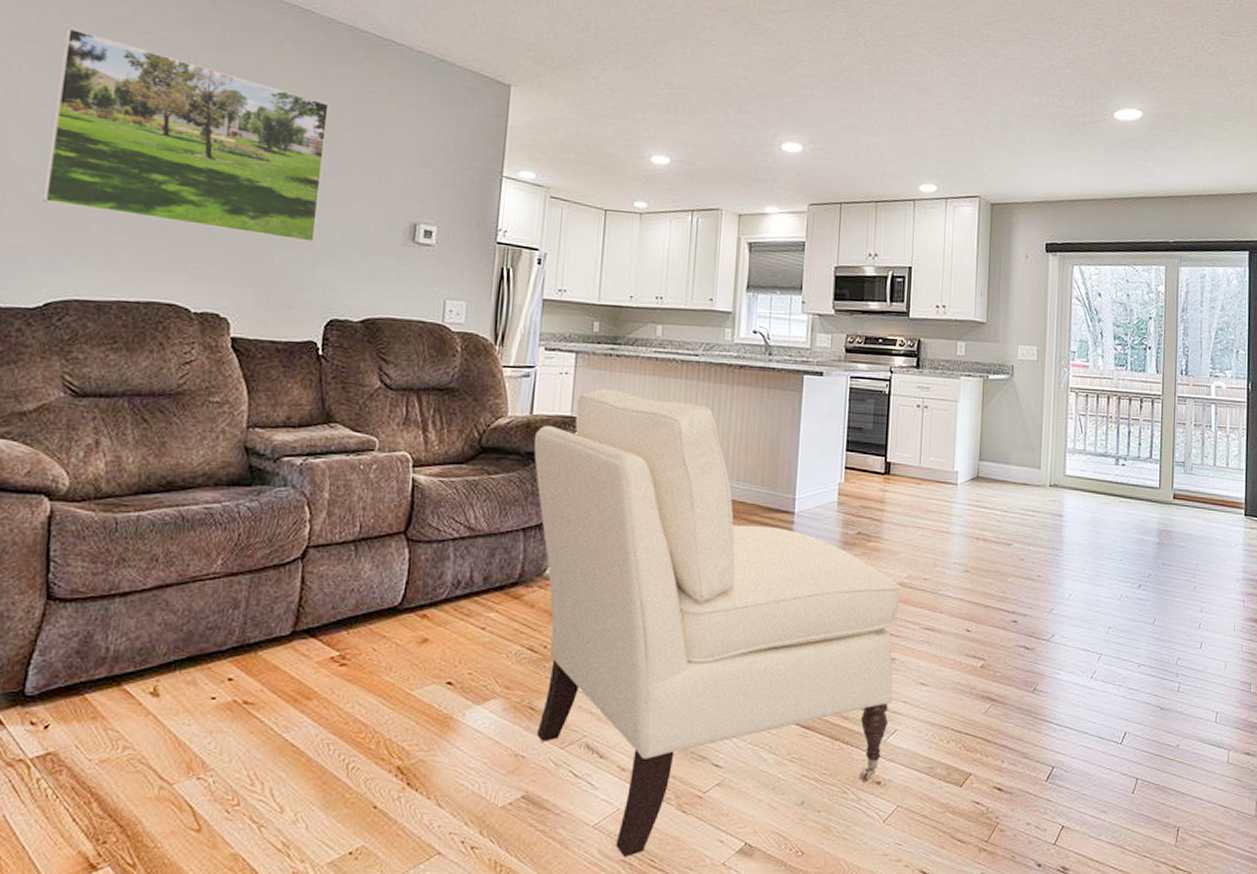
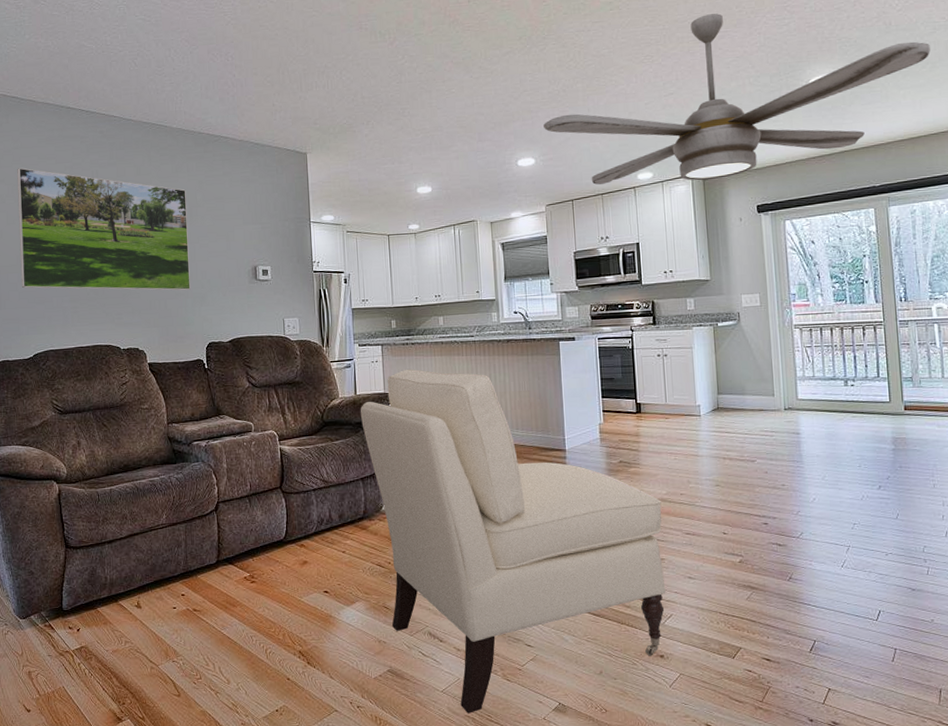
ceiling fan: none [818,15,1236,206] -> present [544,13,930,185]

